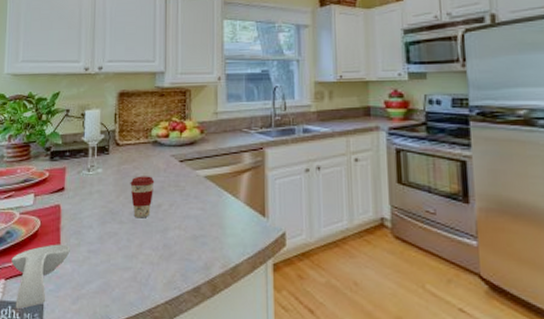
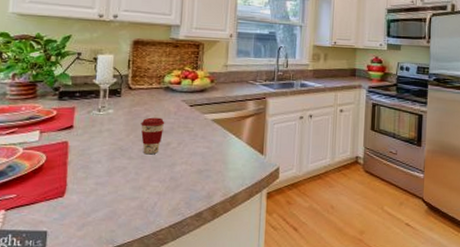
spoon rest: present [11,244,71,310] -> none [13,177,78,238]

